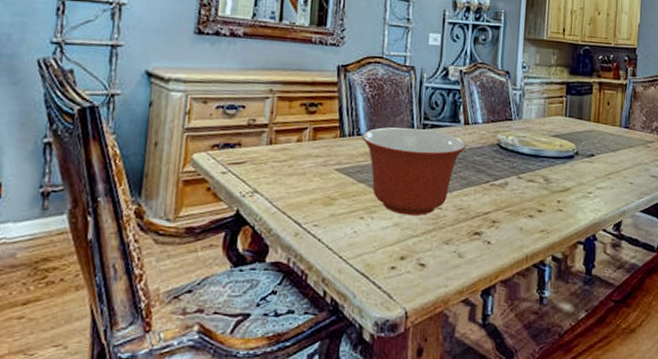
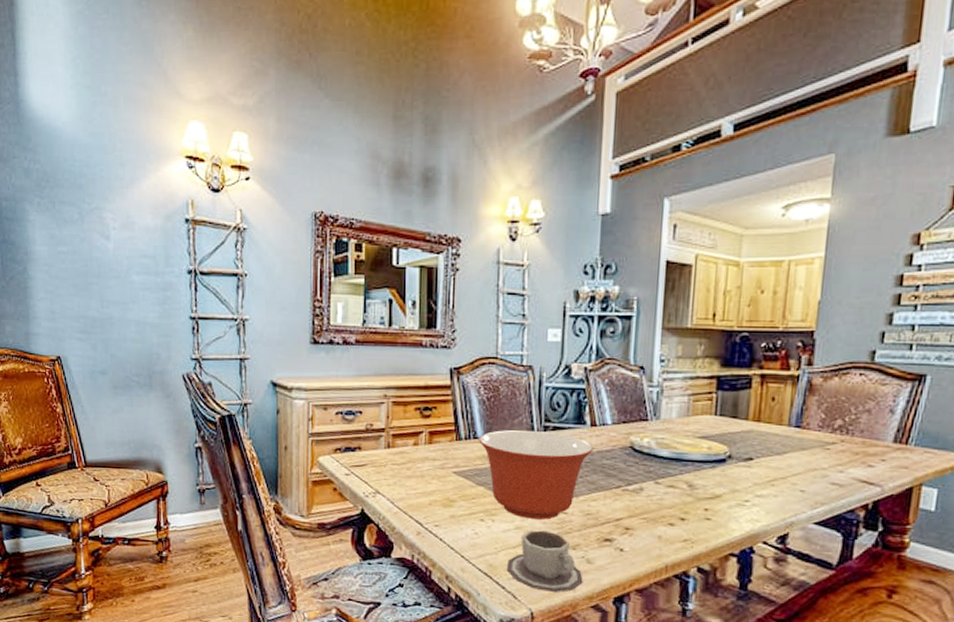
cup: none [383,226,455,289] -> present [506,530,583,592]

